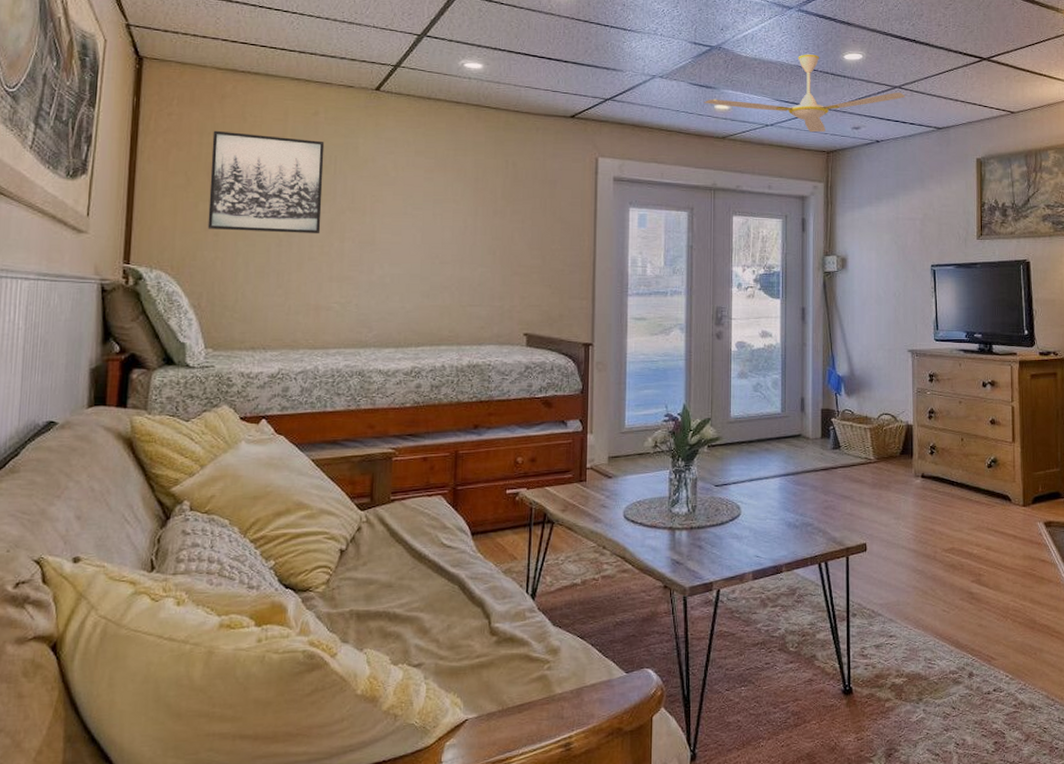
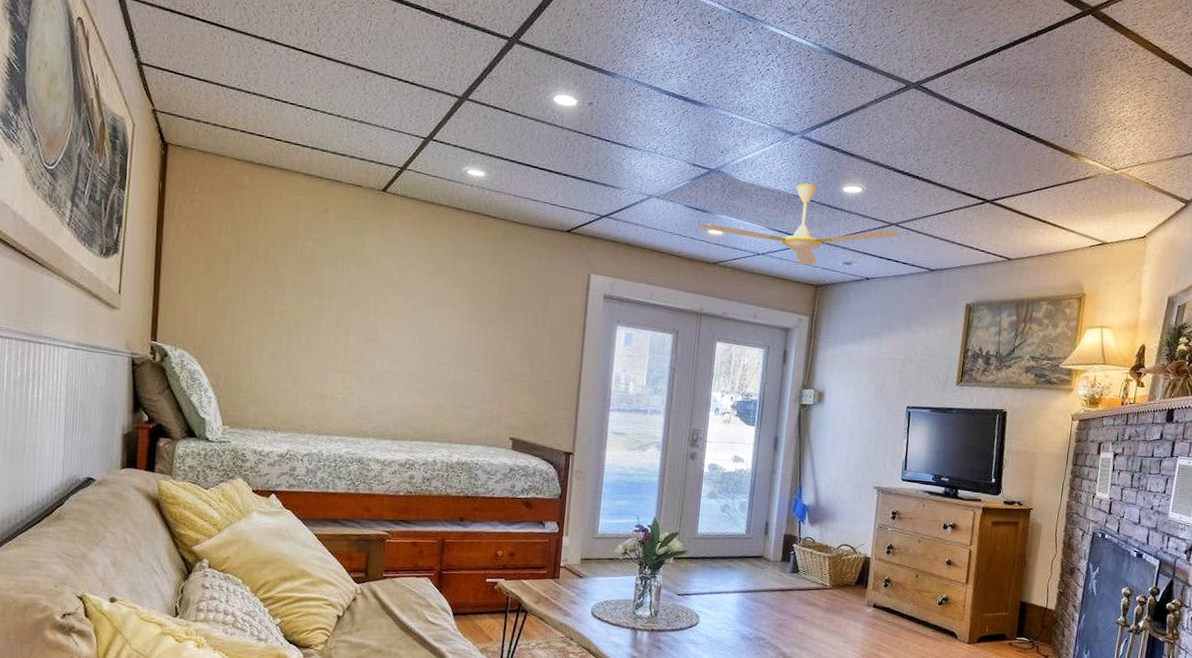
wall art: present [207,130,325,234] -> none [225,220,333,328]

